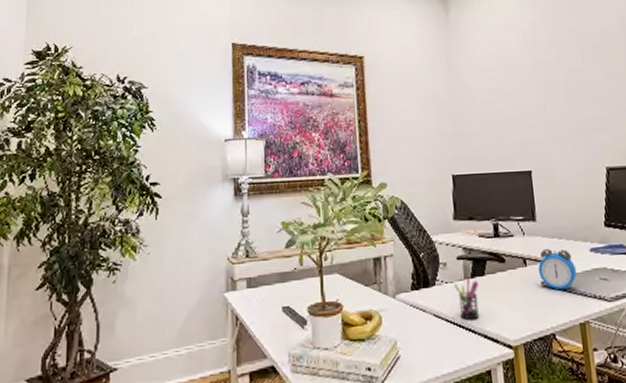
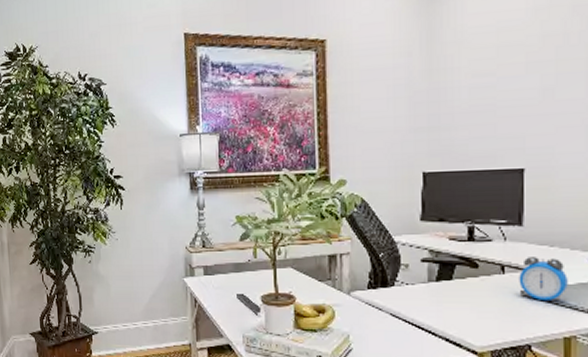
pen holder: present [453,276,479,321] -> none [414,279,444,323]

